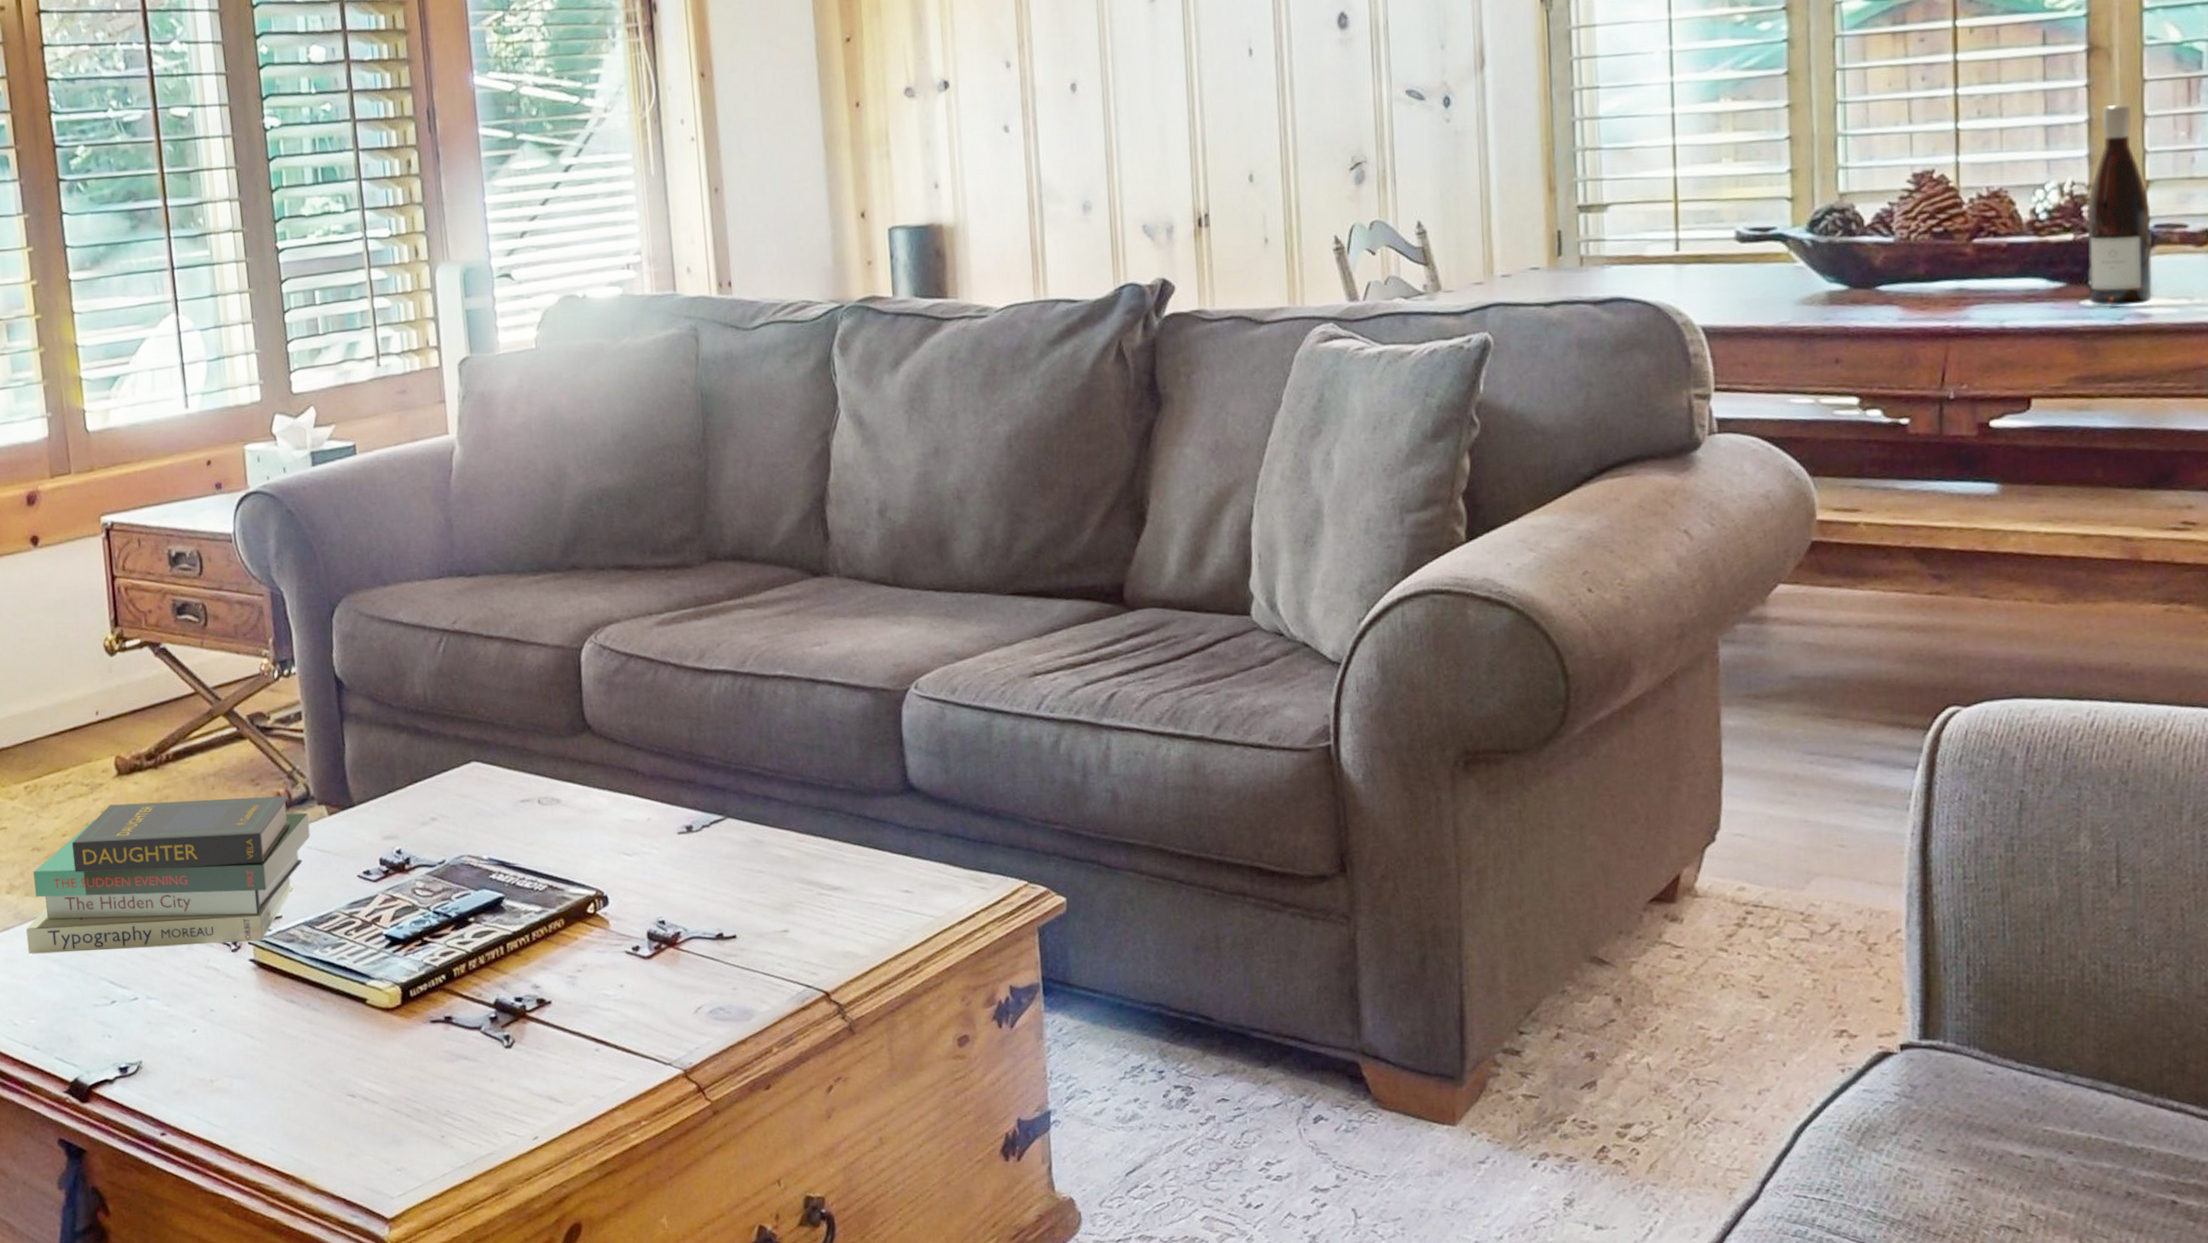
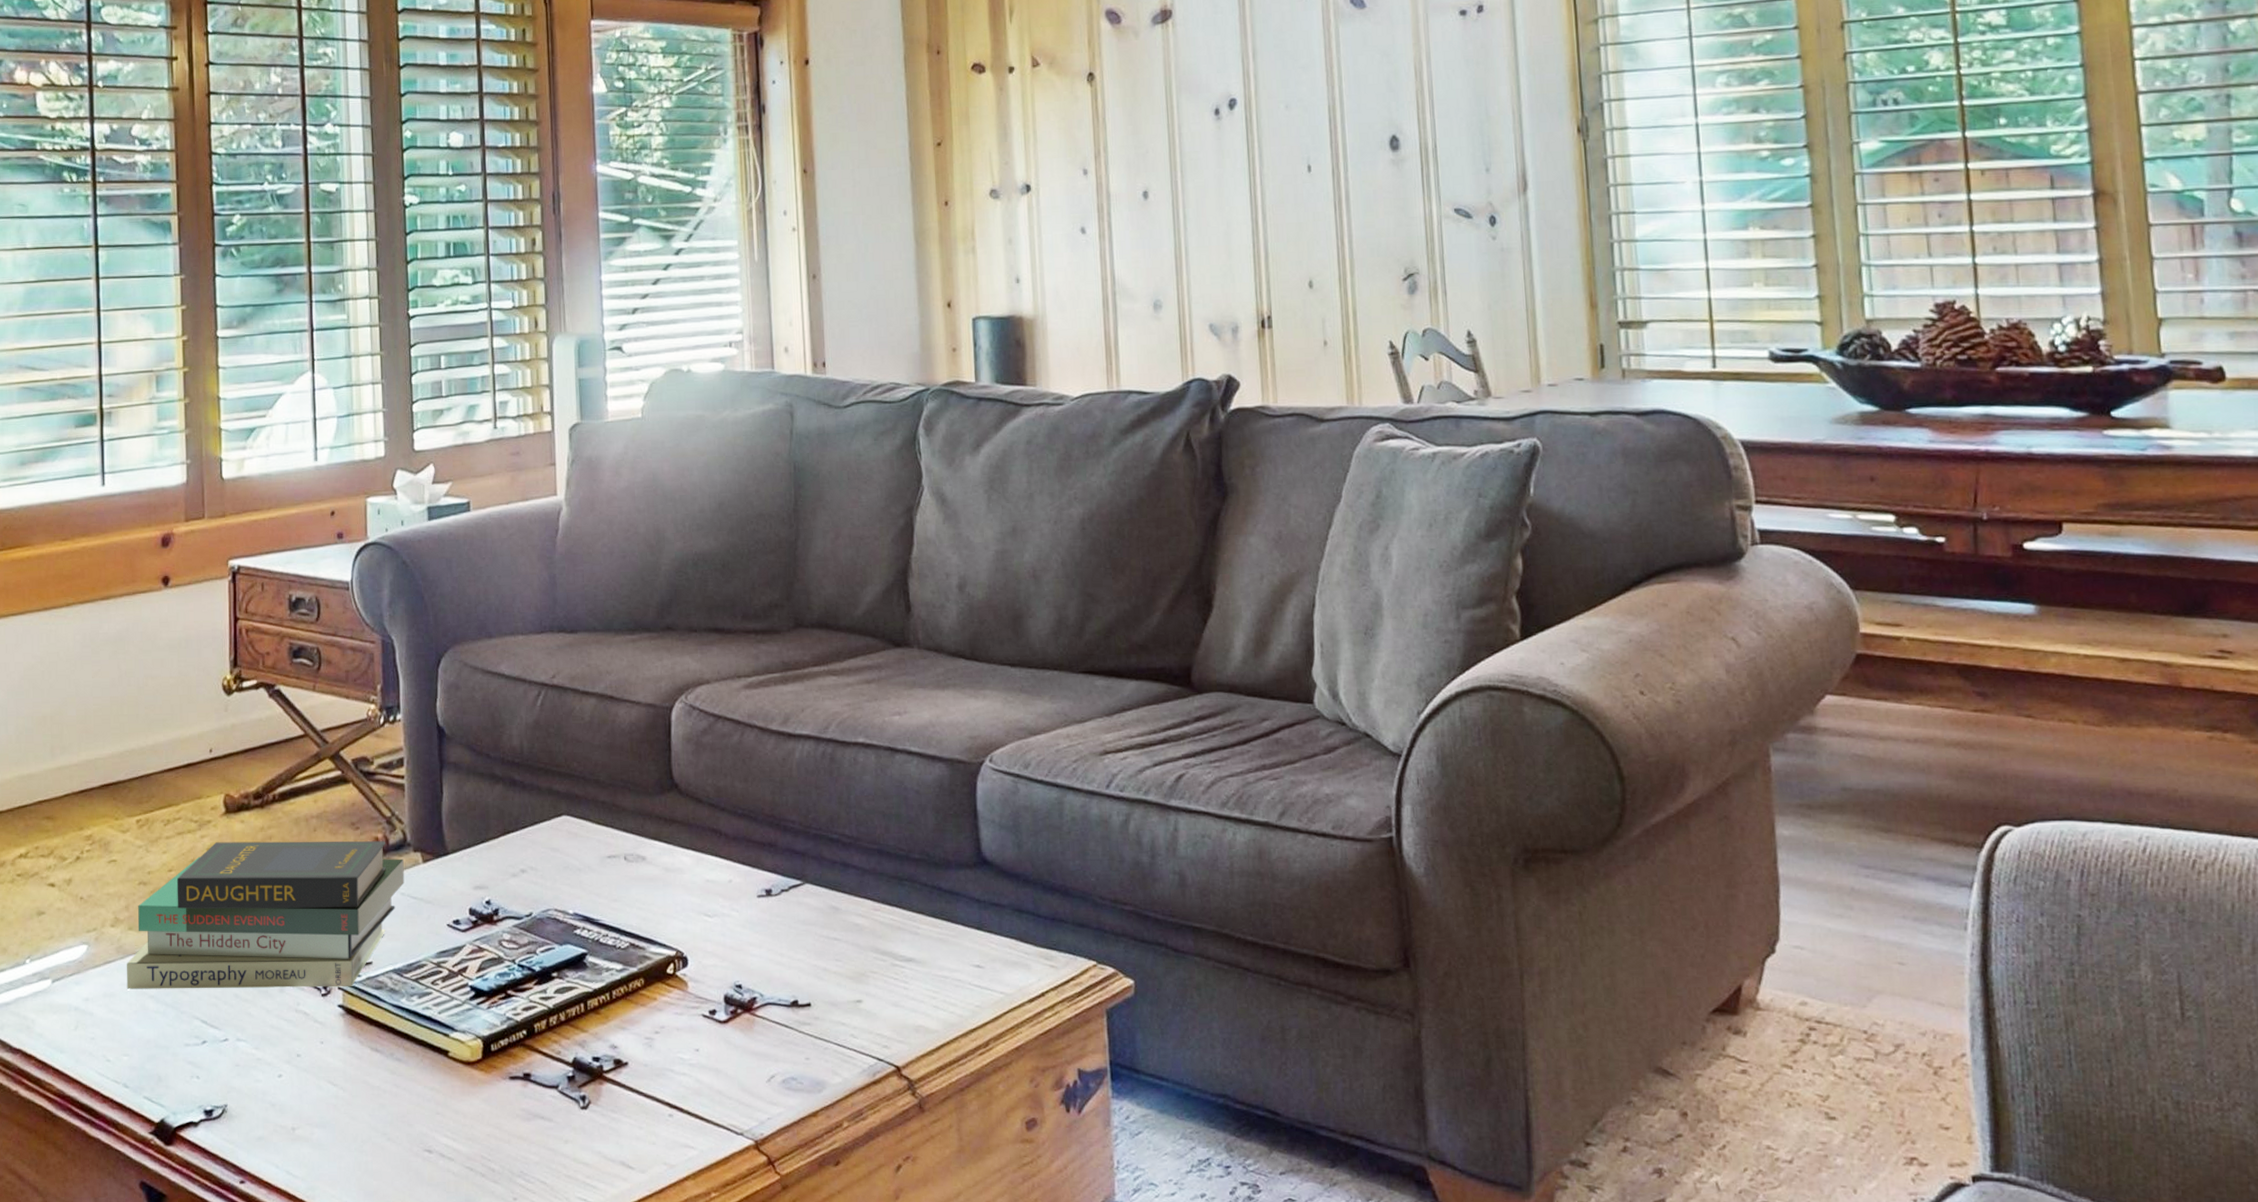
bottle: present [2086,104,2152,307] -> none [2103,246,2173,437]

